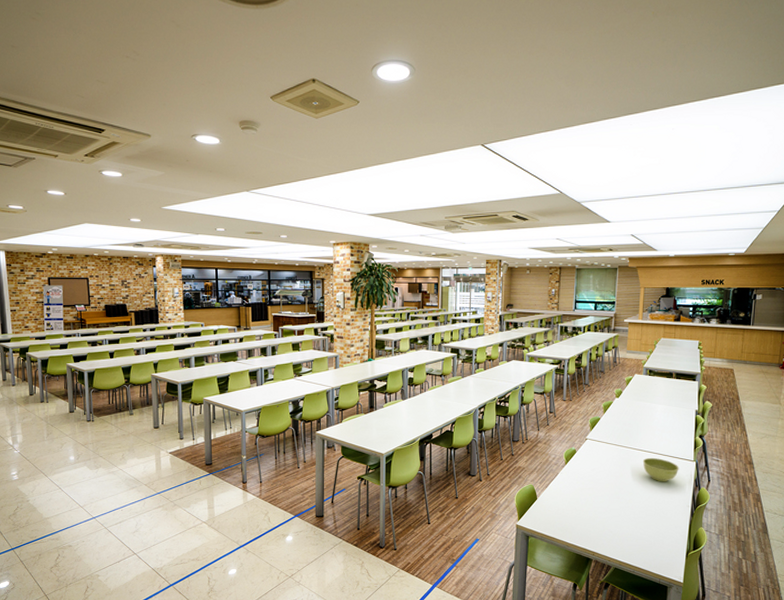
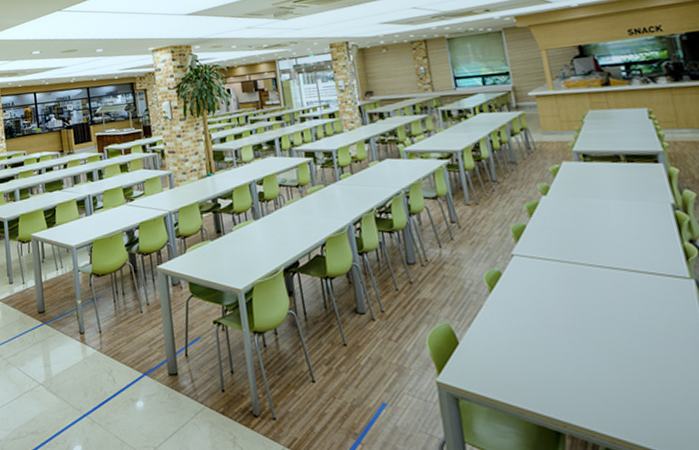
soup bowl: present [642,457,679,482] -> none [606,276,671,313]

